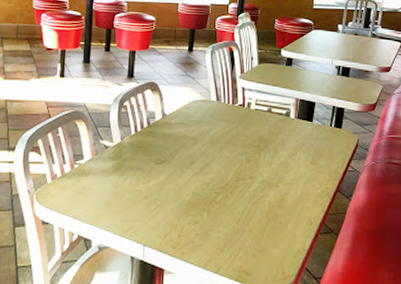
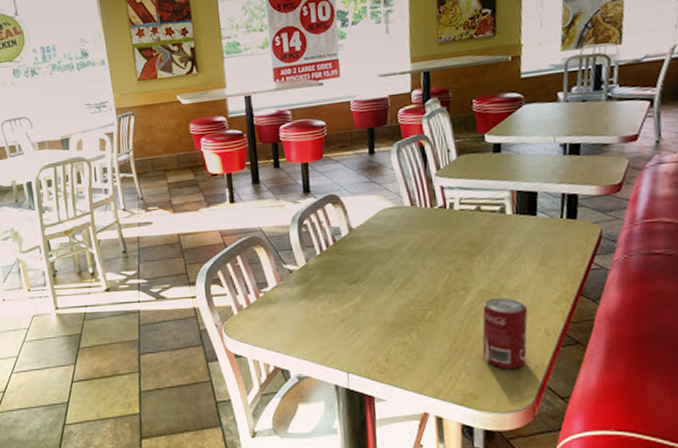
pop: none [259,187,298,250] -> present [482,297,528,369]

